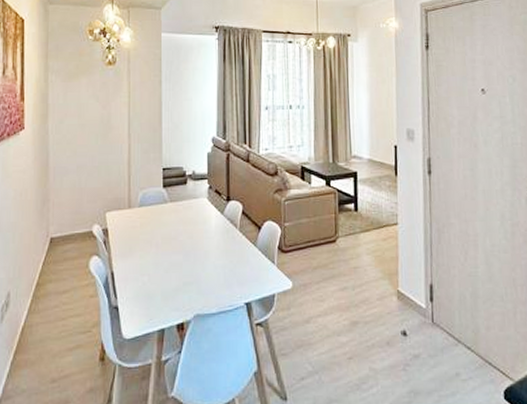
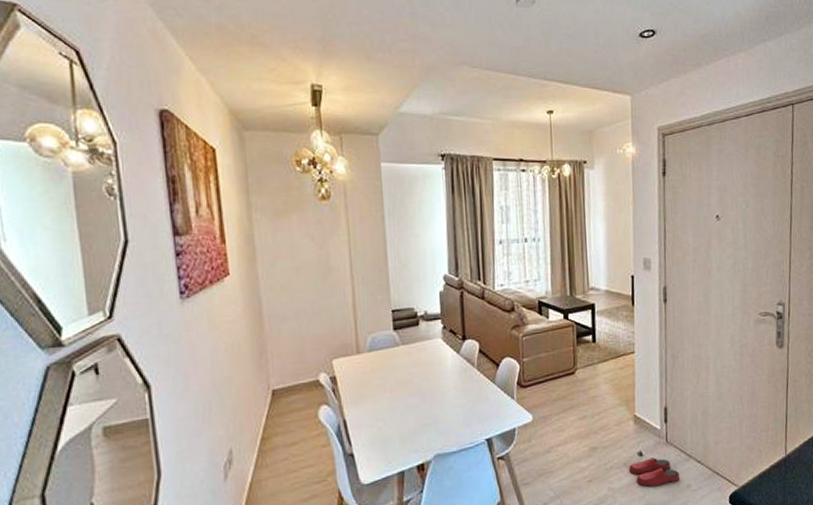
slippers: none [392,339,448,372] -> present [629,457,680,487]

